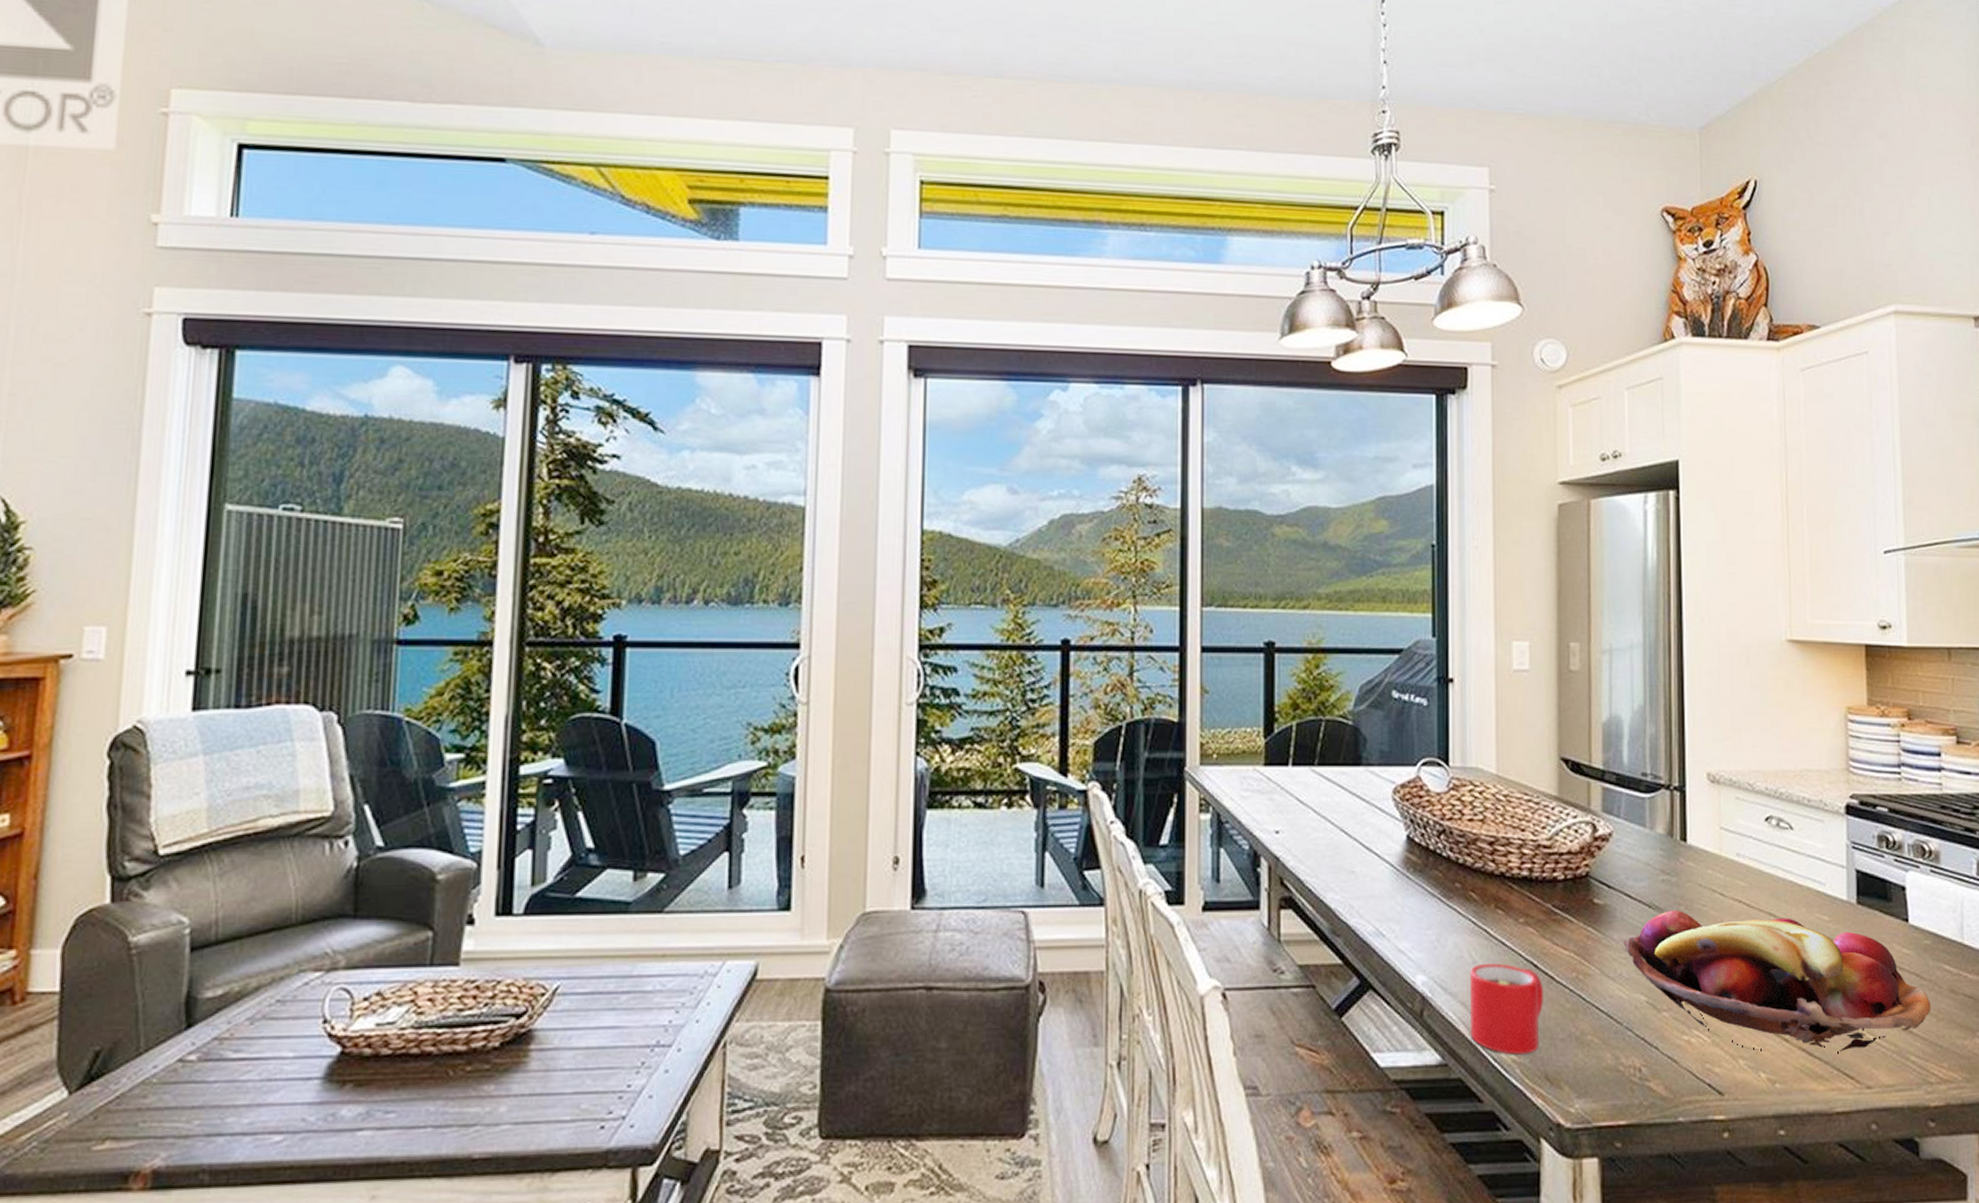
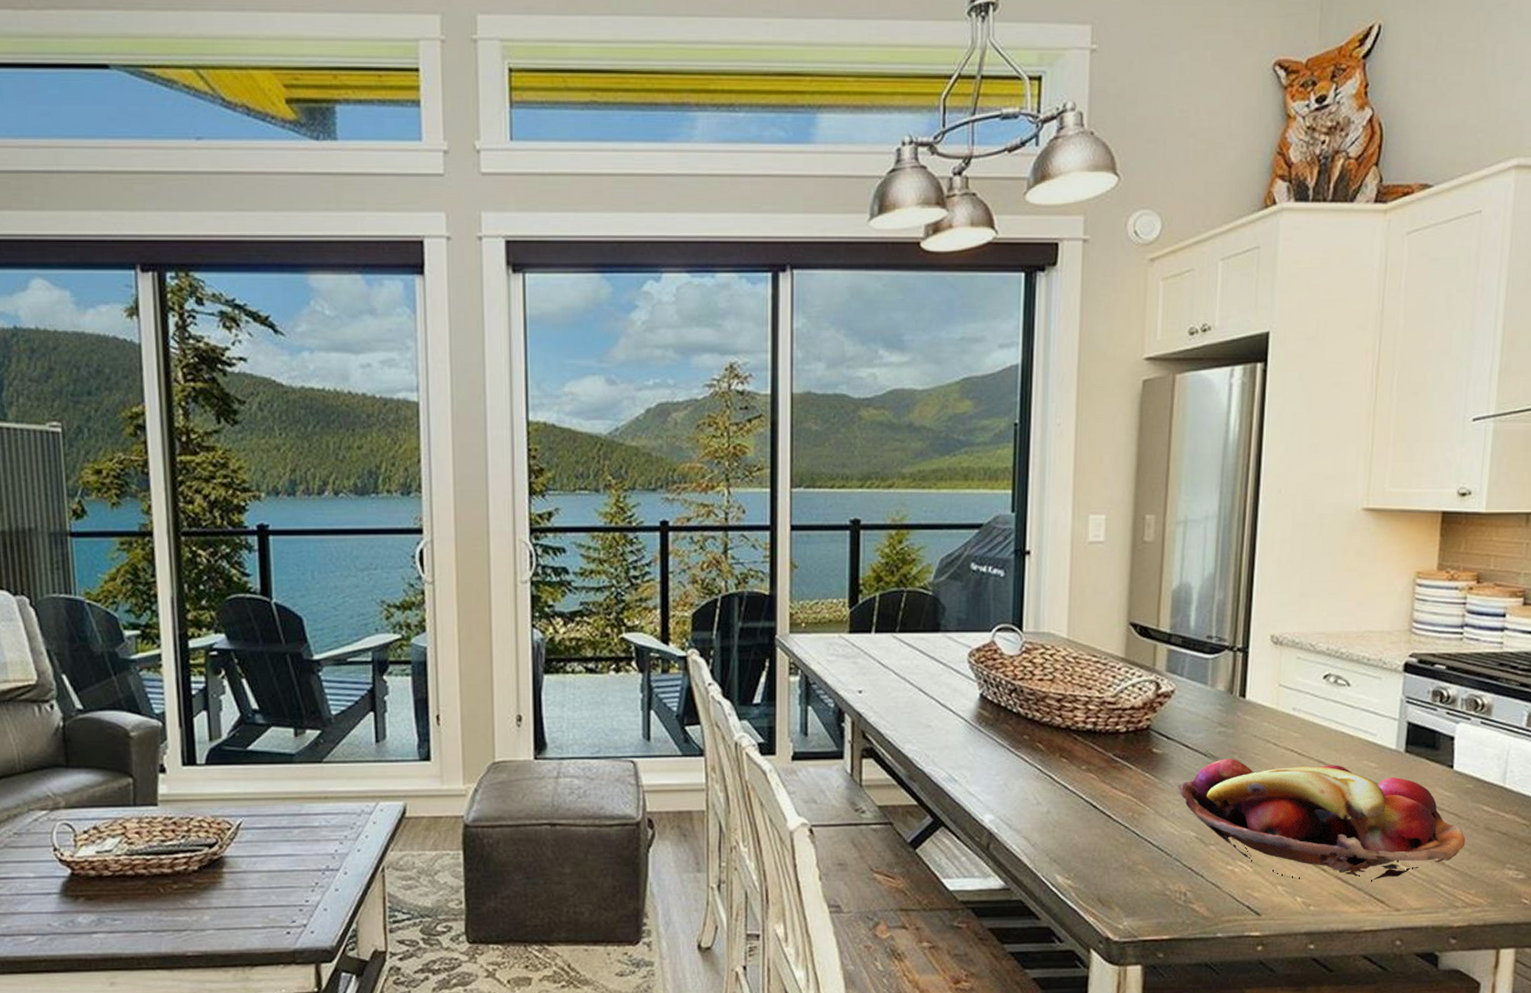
mug: present [1470,963,1544,1055] -> none [1032,804,1101,881]

